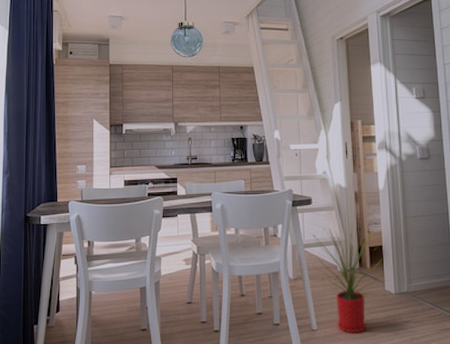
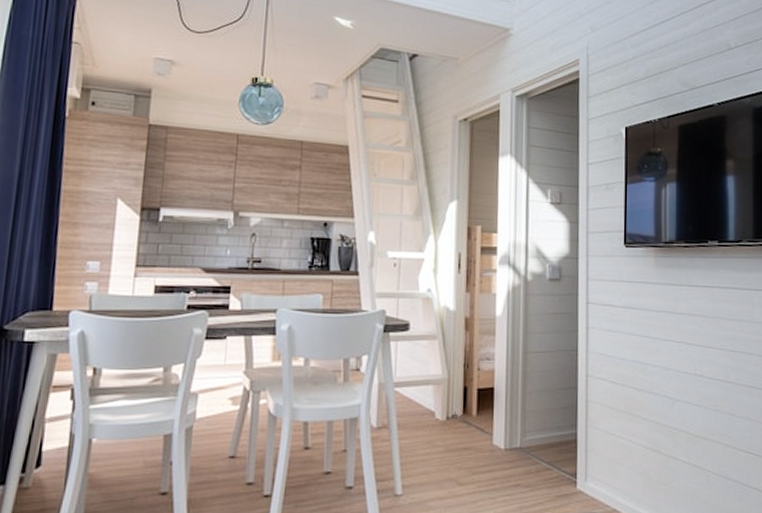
house plant: present [312,223,390,334] -> none [404,357,500,501]

